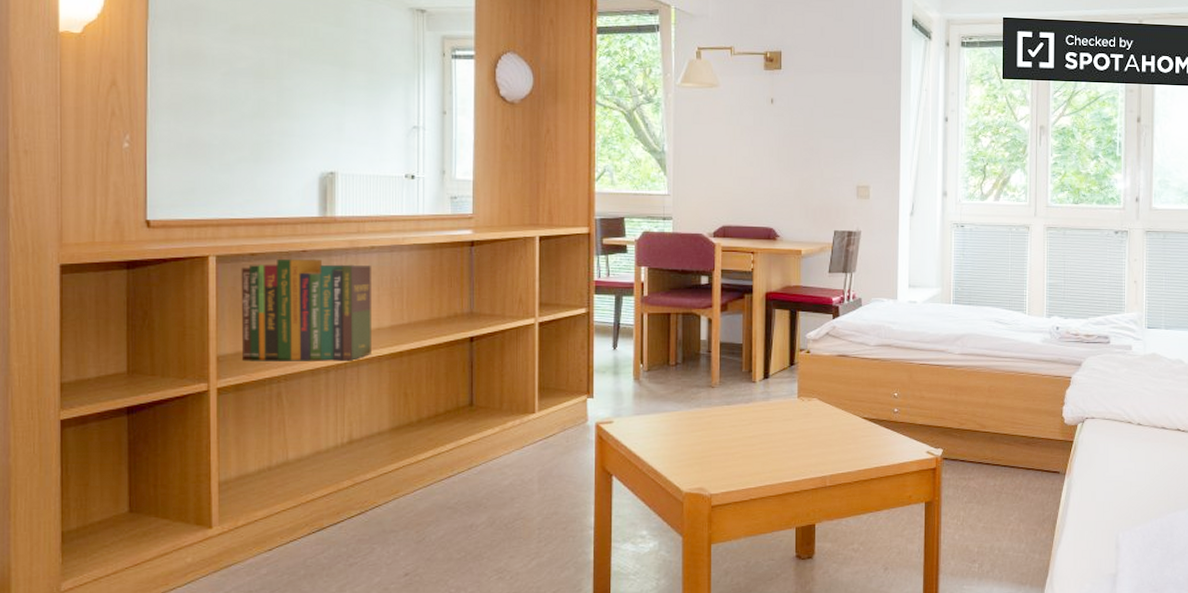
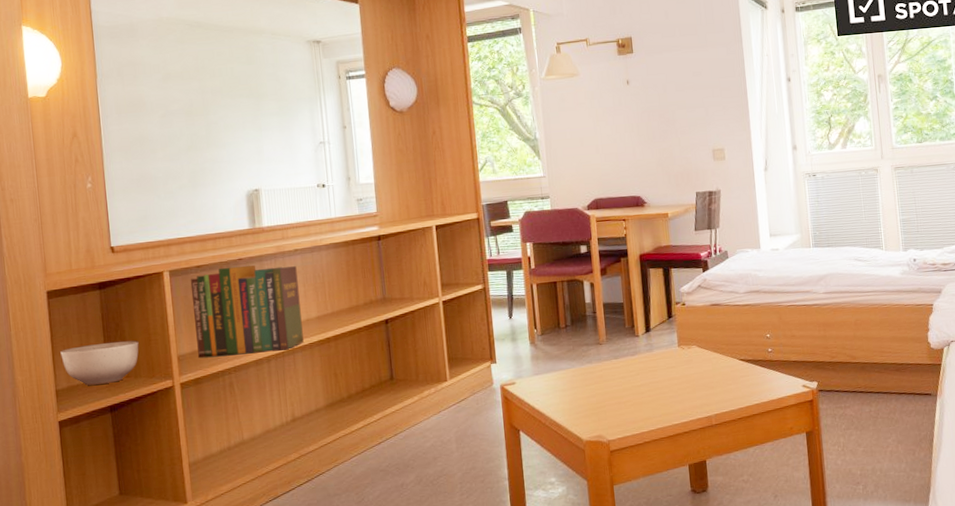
bowl: none [71,332,170,380] -> present [60,340,139,385]

